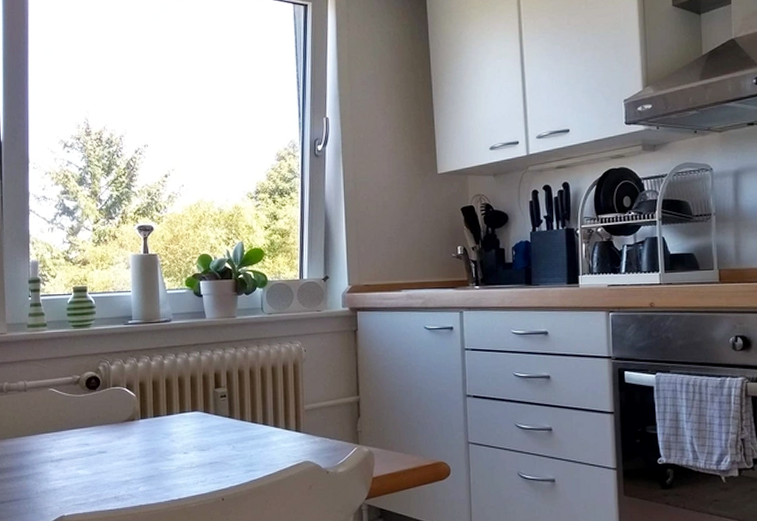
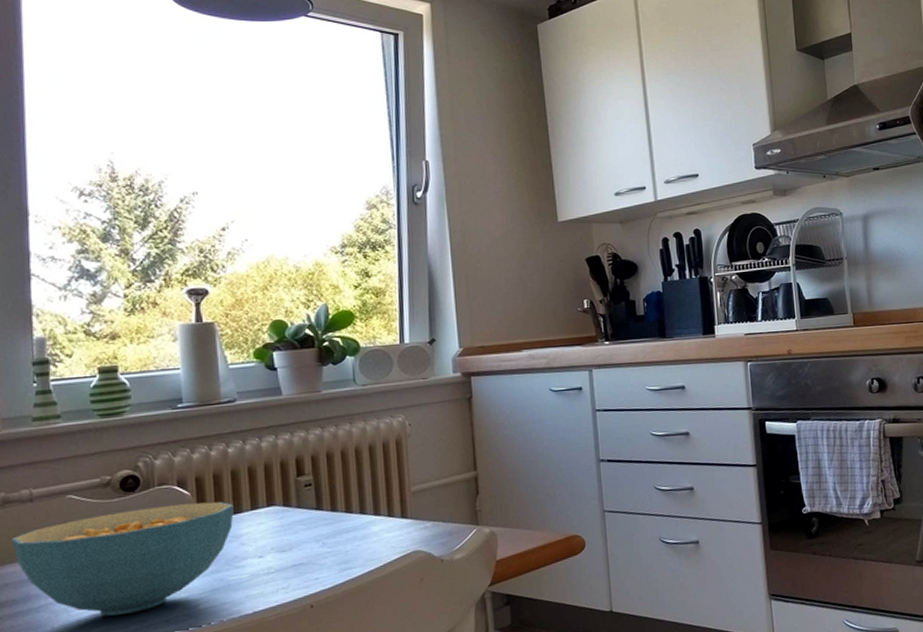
cereal bowl: none [11,403,167,488] -> present [11,501,234,616]

